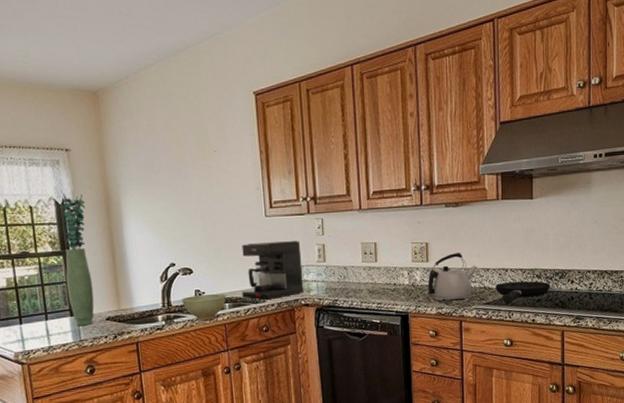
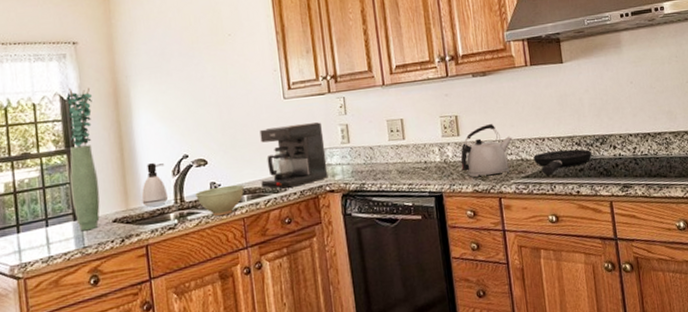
soap dispenser: none [132,268,157,309] -> present [141,162,169,208]

